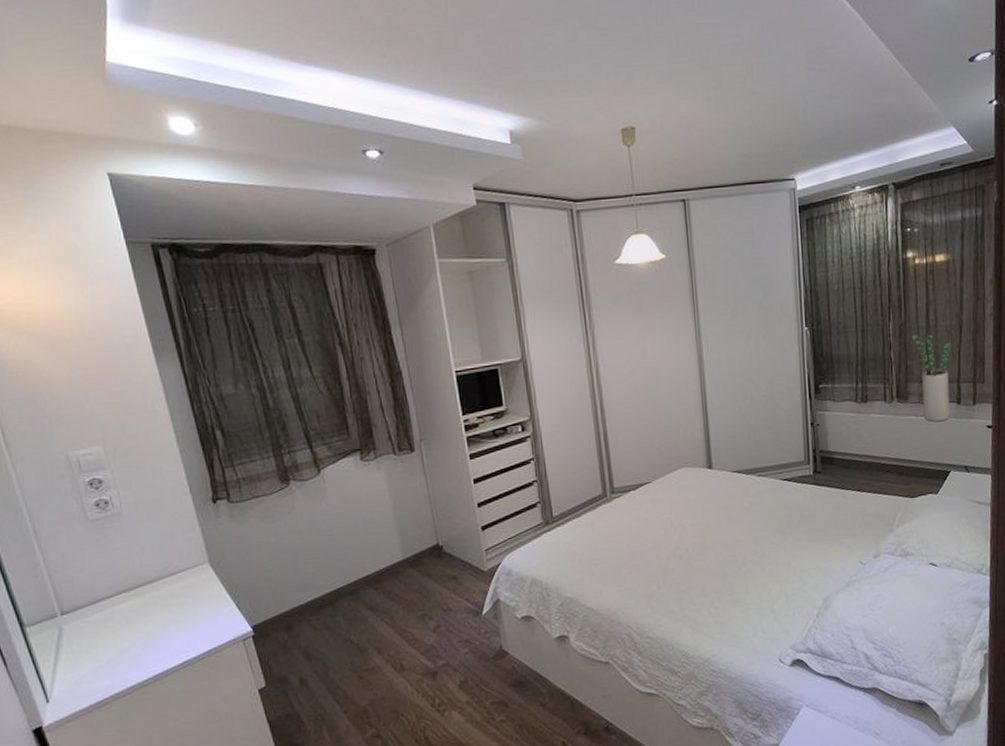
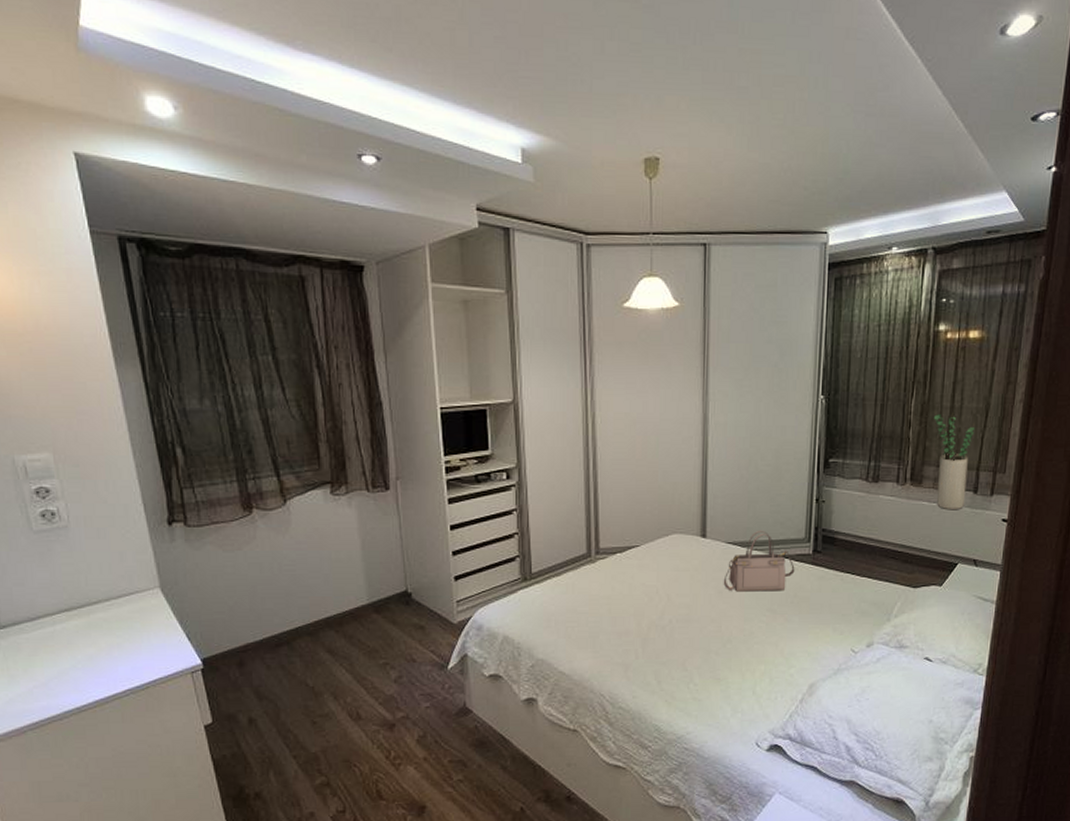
handbag: none [733,456,798,517] -> present [724,530,795,592]

